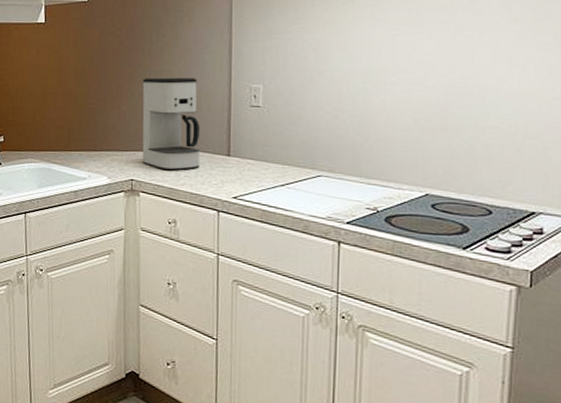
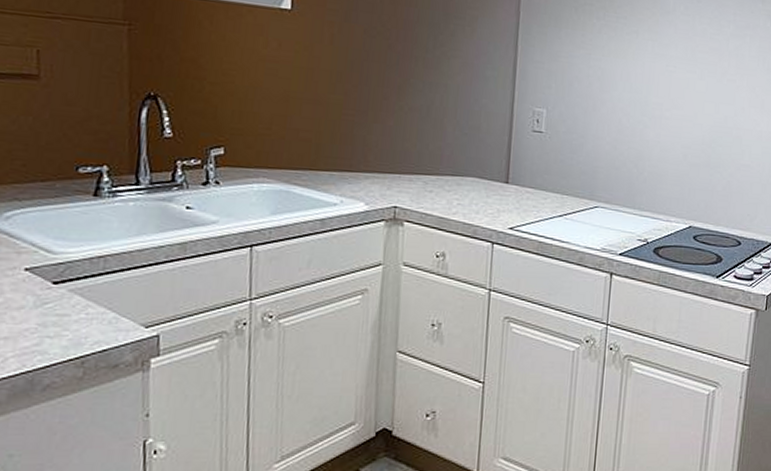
coffee maker: present [142,77,201,171] -> none [409,90,478,198]

